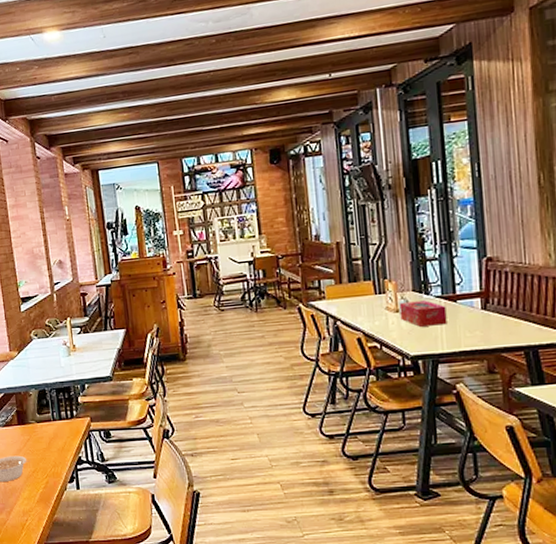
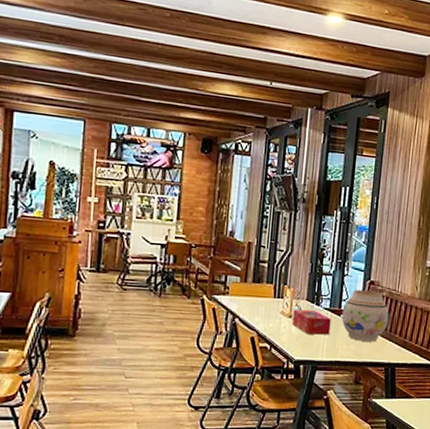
vase: none [457,268,520,326] -> present [341,290,389,342]

